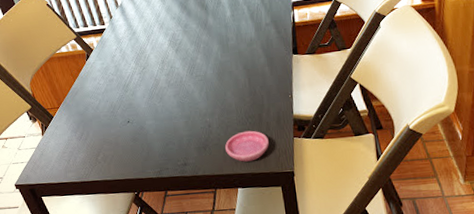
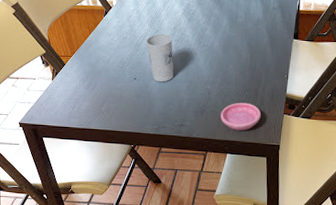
cup: none [133,69,169,122] -> present [145,33,174,82]

